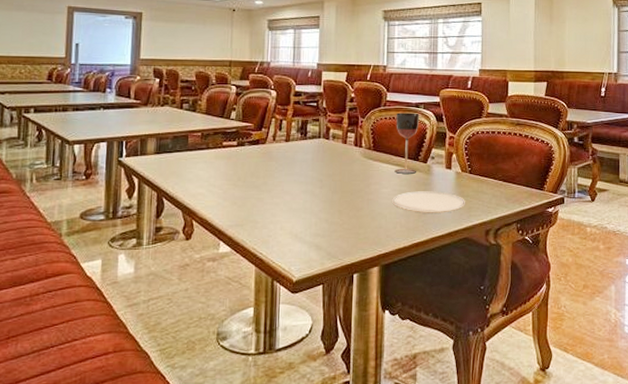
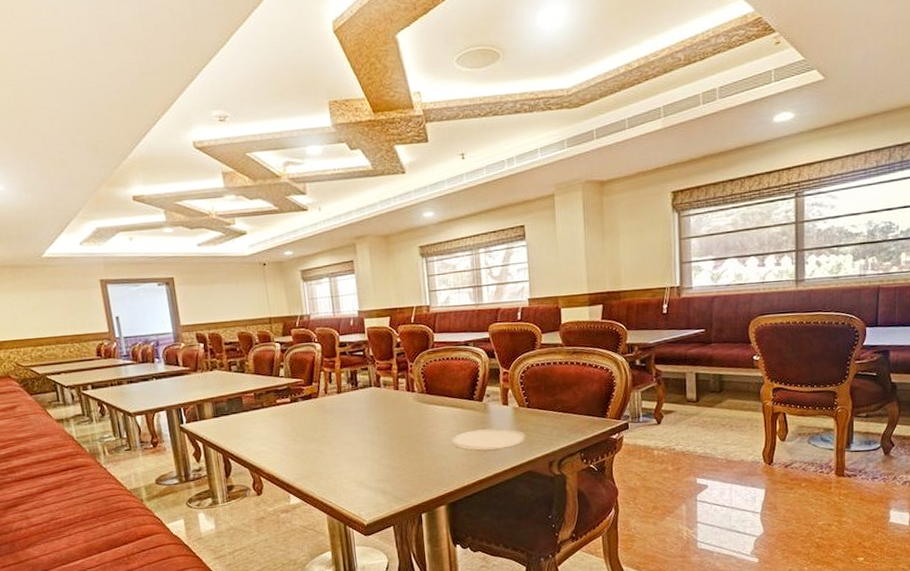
wineglass: present [394,112,420,174] -> none [445,351,473,415]

